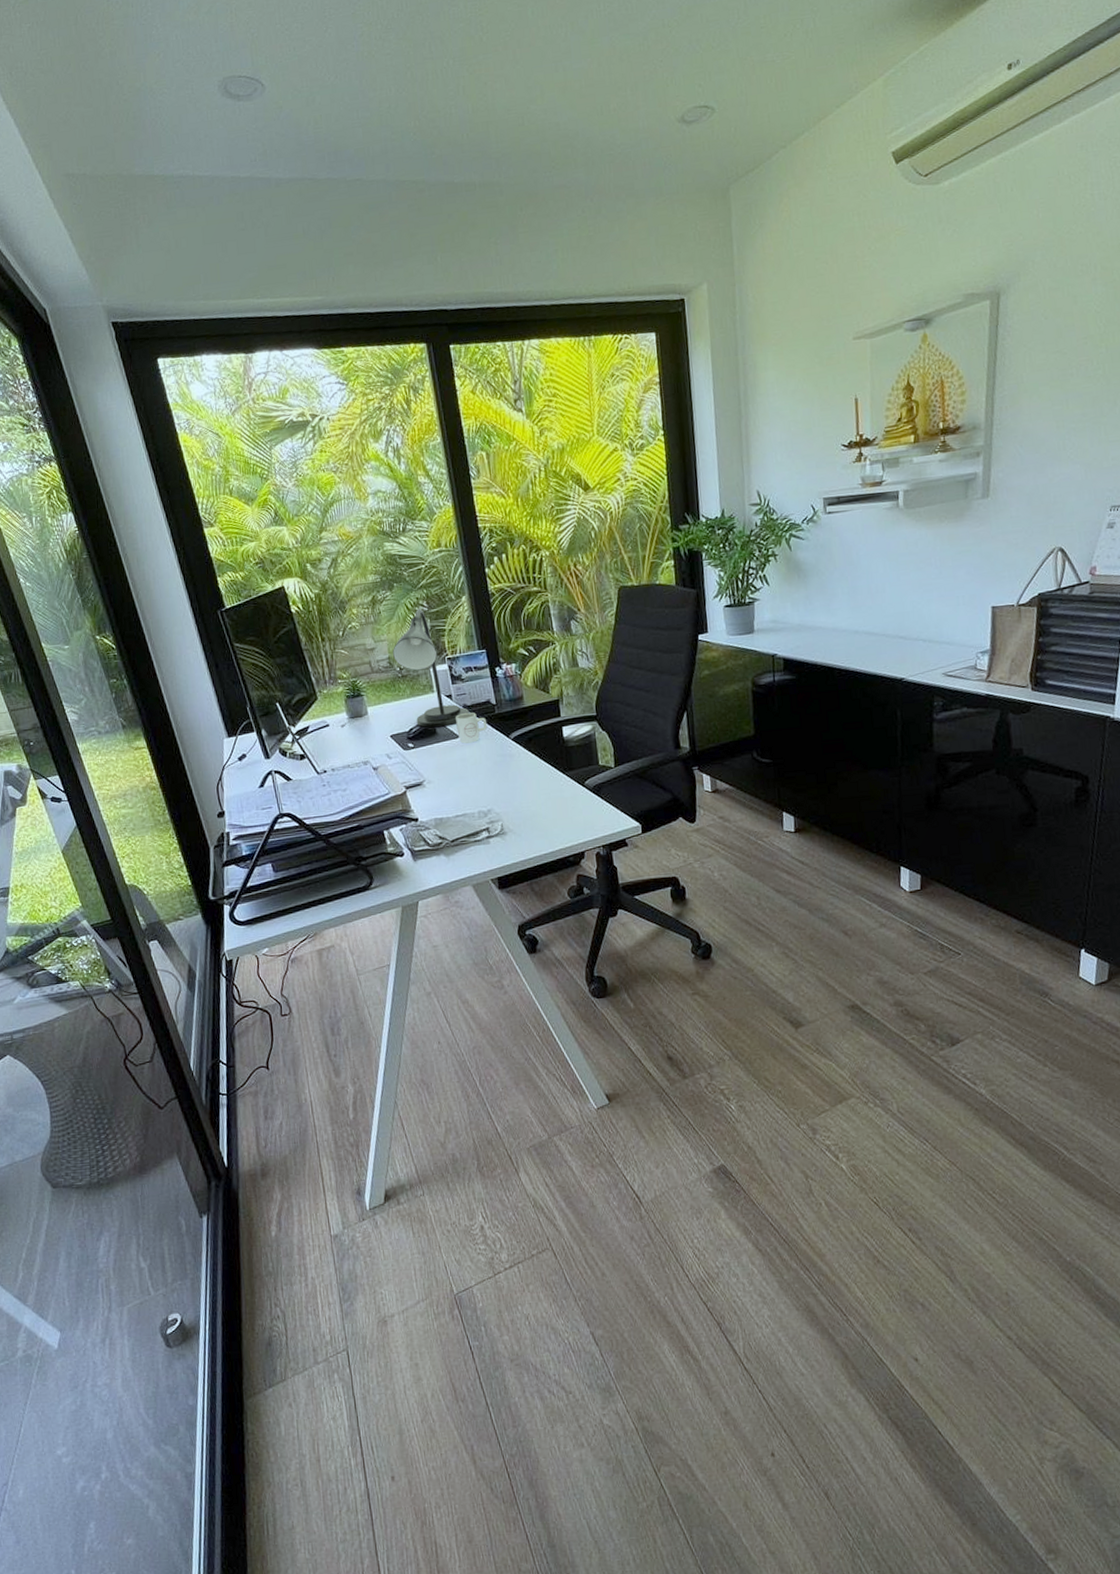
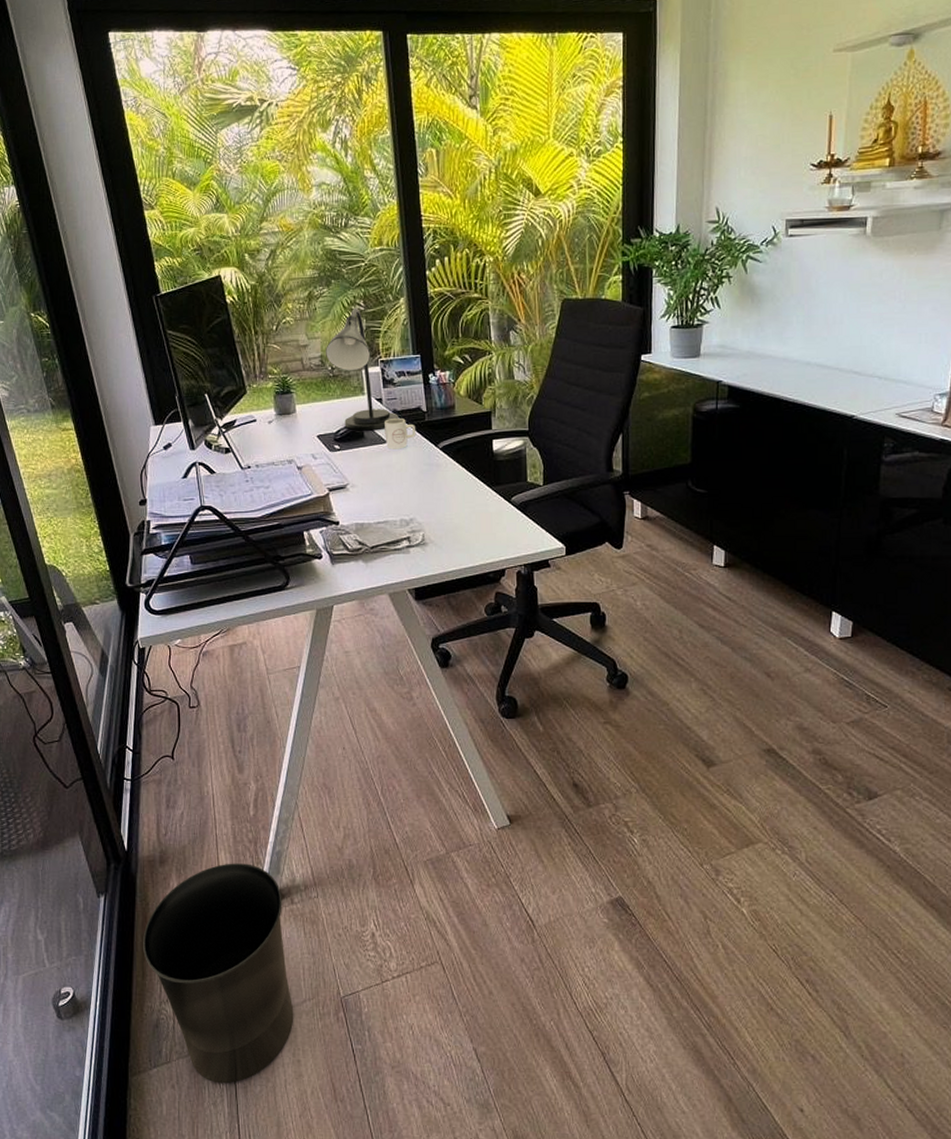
waste bin: none [249,1168,409,1397] -> present [143,863,294,1084]

